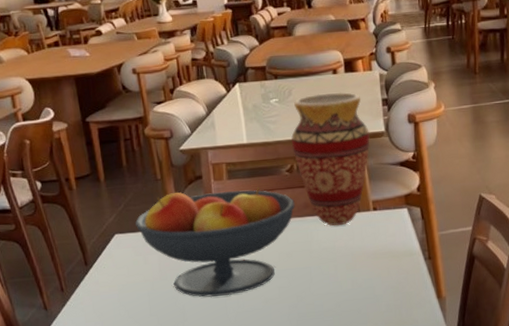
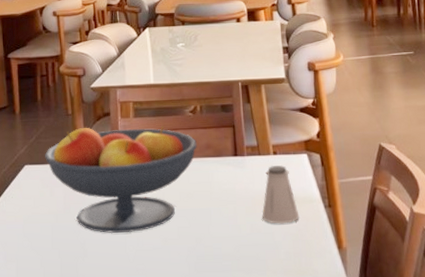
vase: present [290,92,371,226] -> none [195,39,272,168]
saltshaker: none [362,221,400,279] -> present [262,165,300,224]

